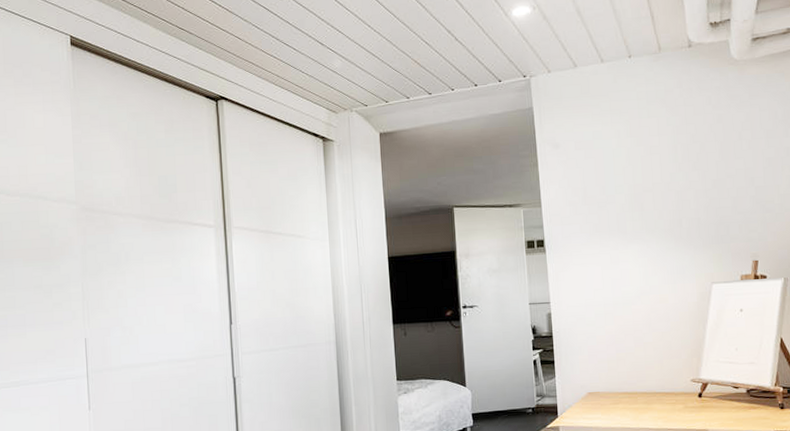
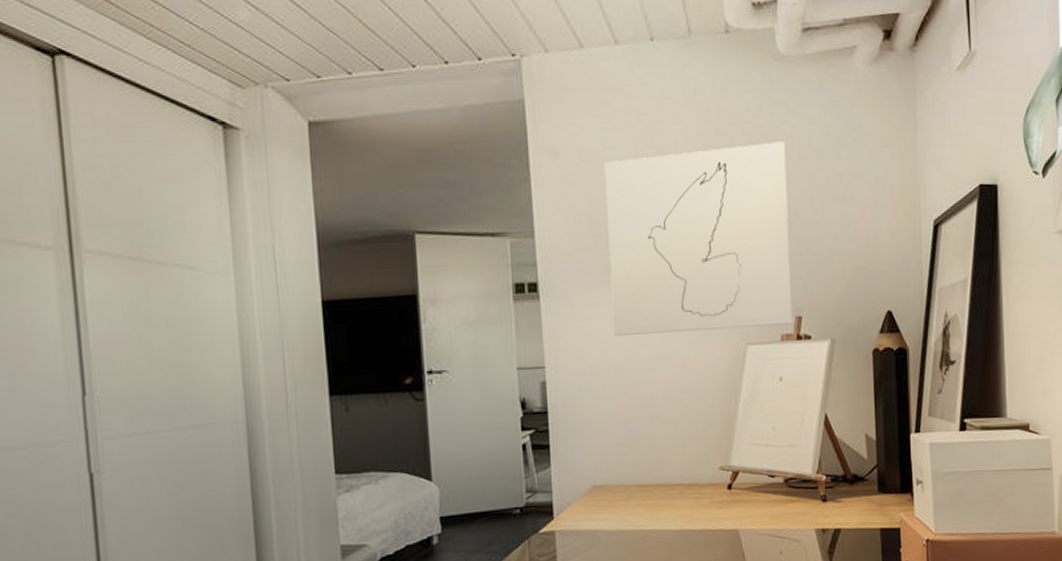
wall art: none [594,125,750,279] -> present [604,141,792,337]

